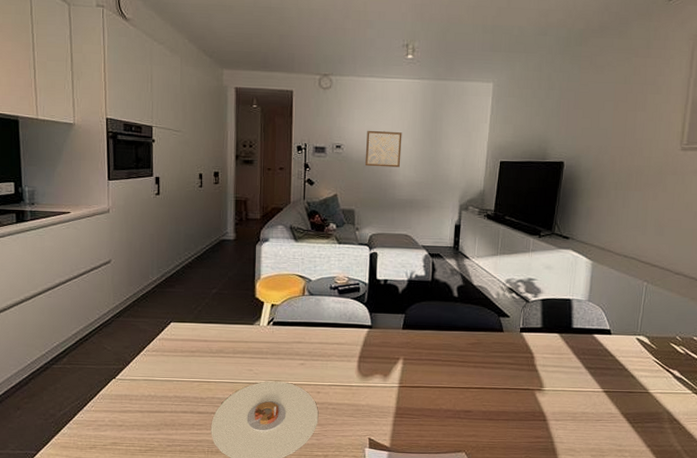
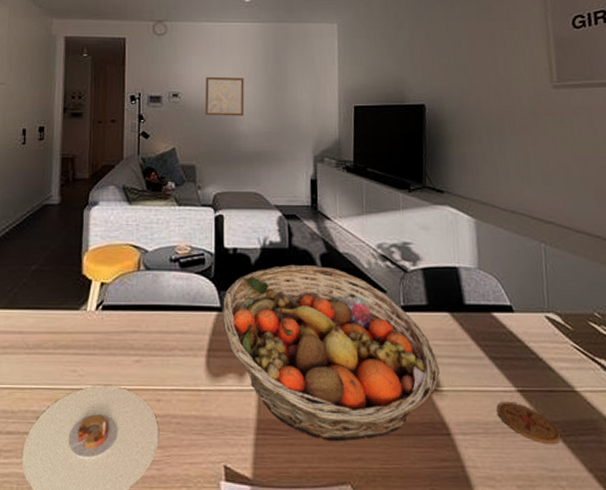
fruit basket: none [372,294,545,424] -> present [223,265,440,442]
coaster: none [584,398,632,429] -> present [496,401,562,445]

